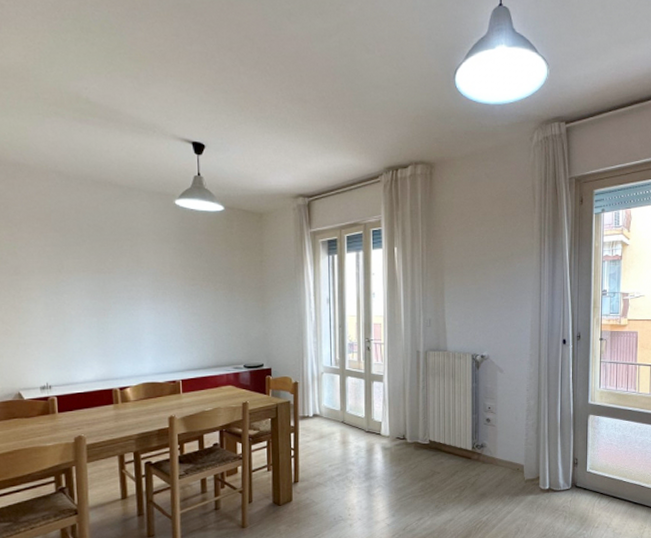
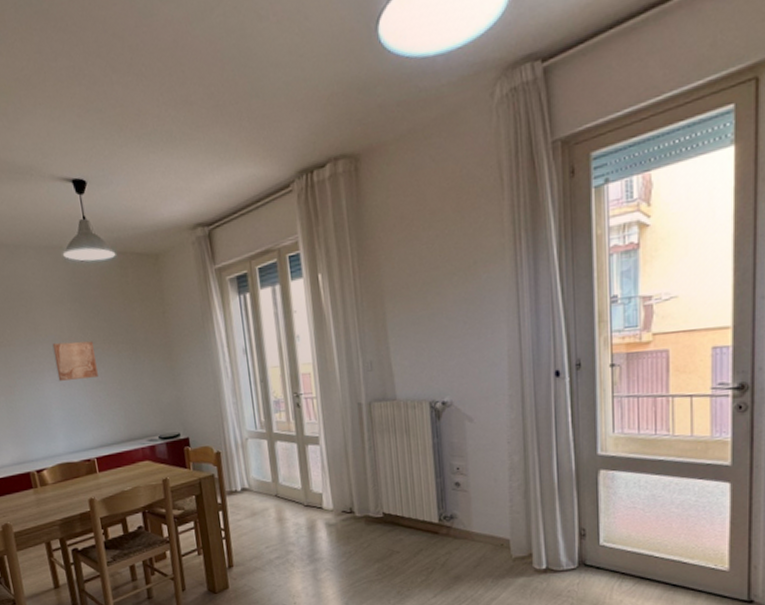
wall art: none [153,275,194,309] -> present [52,341,98,381]

